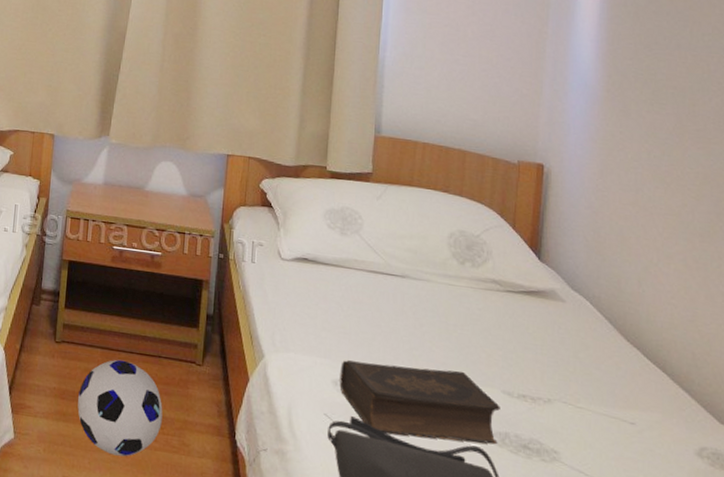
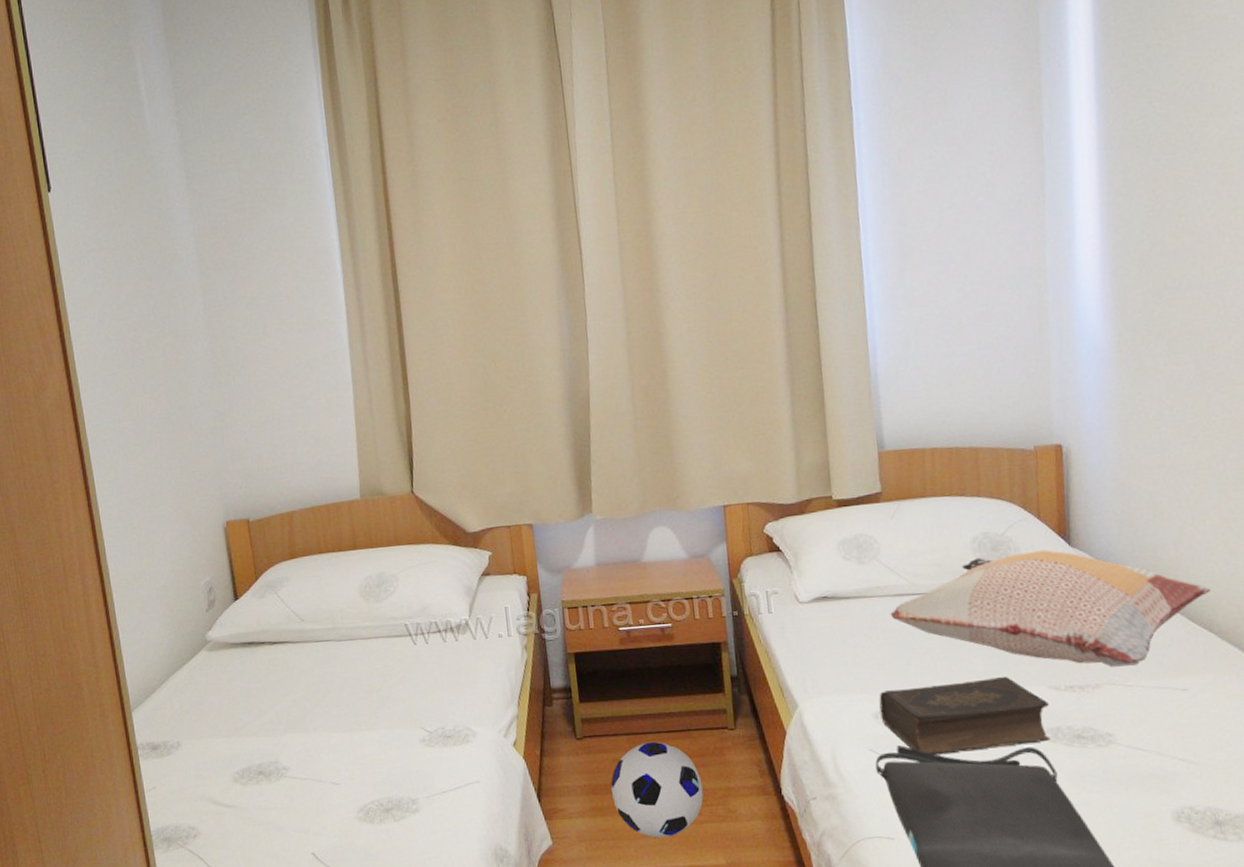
decorative pillow: none [363,252,669,389] -> present [890,550,1211,667]

